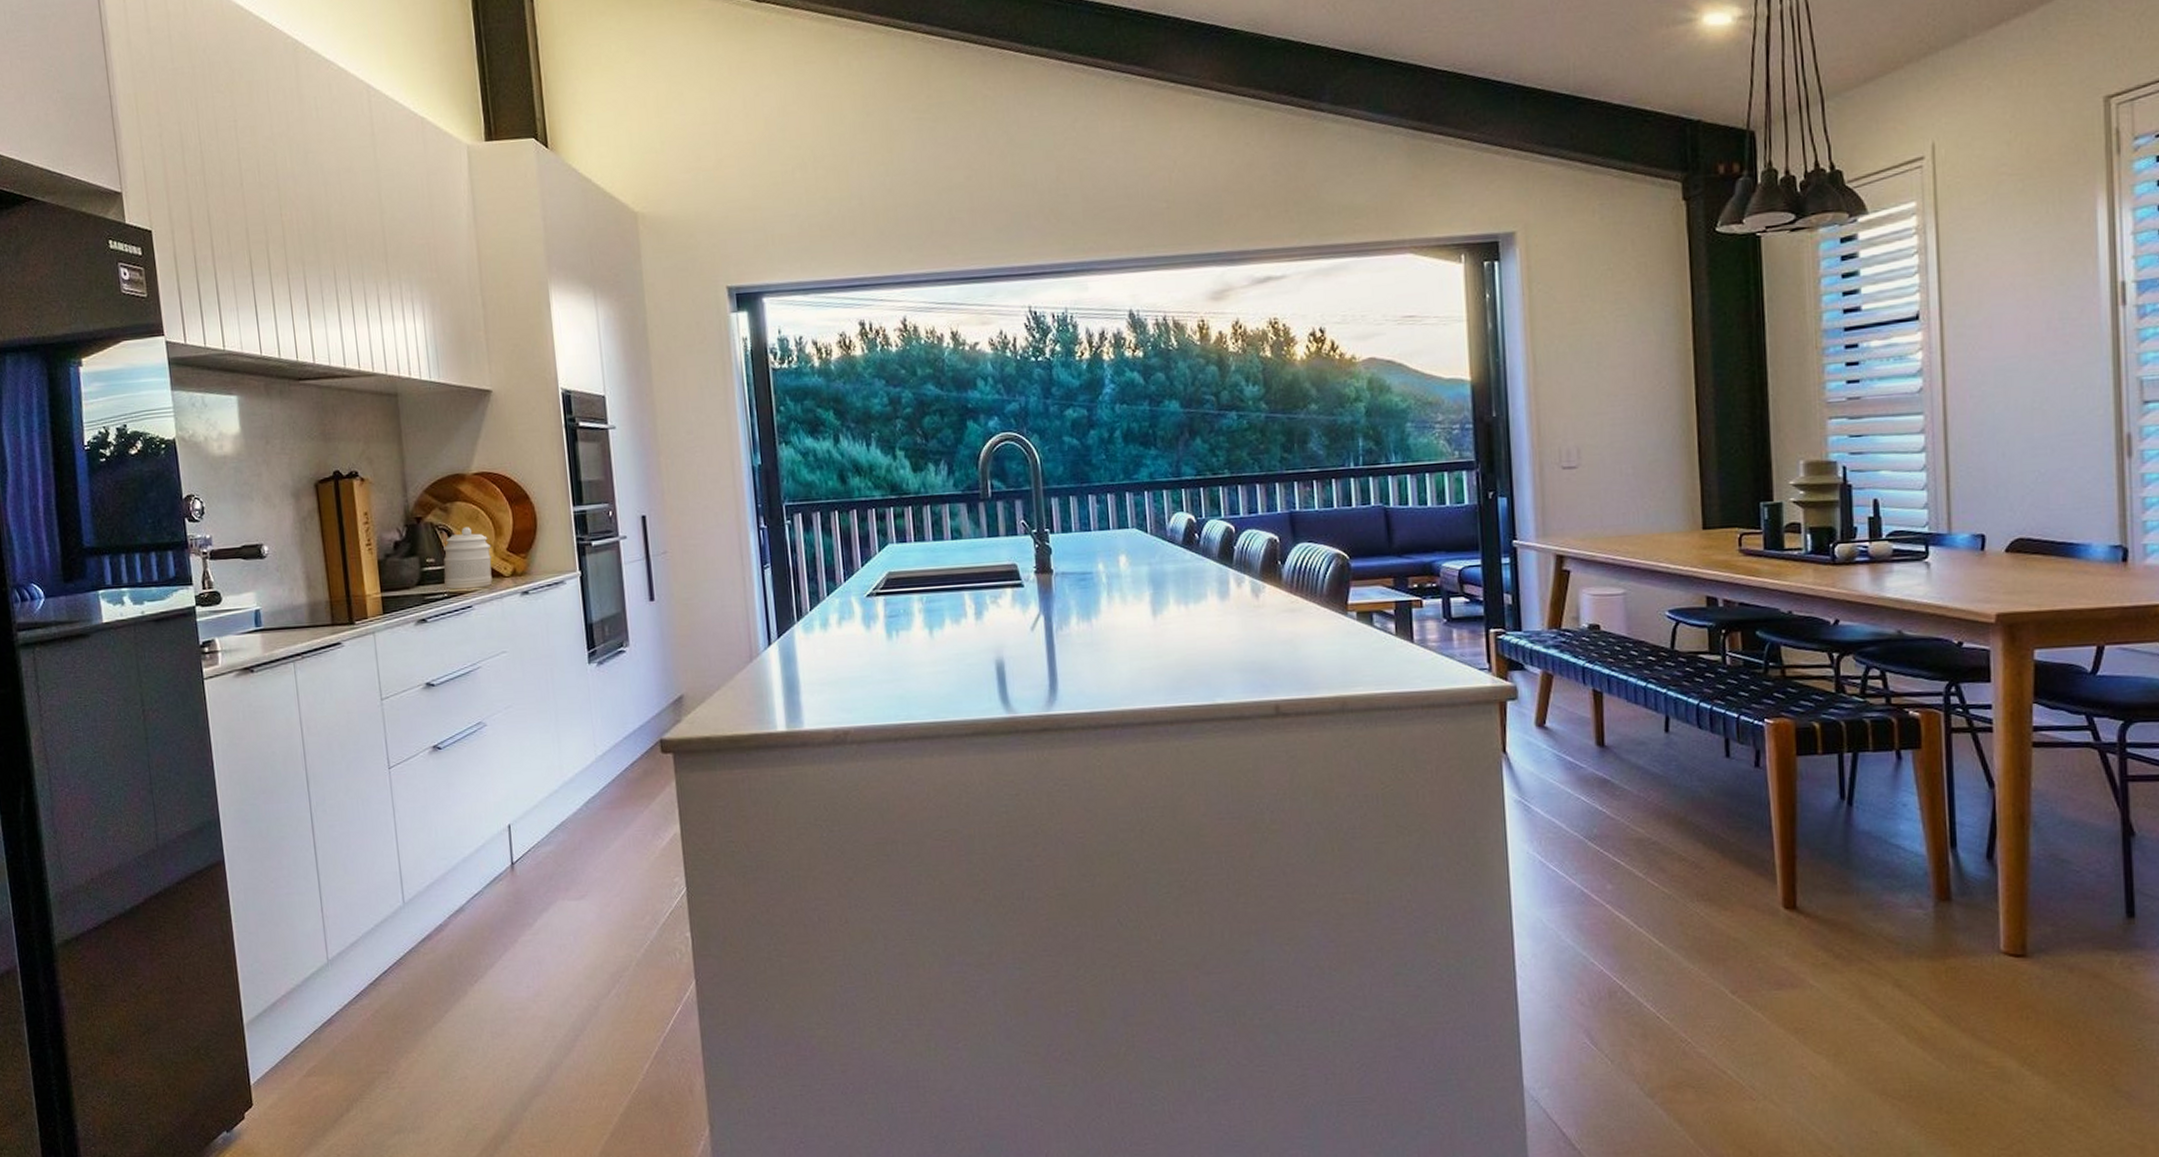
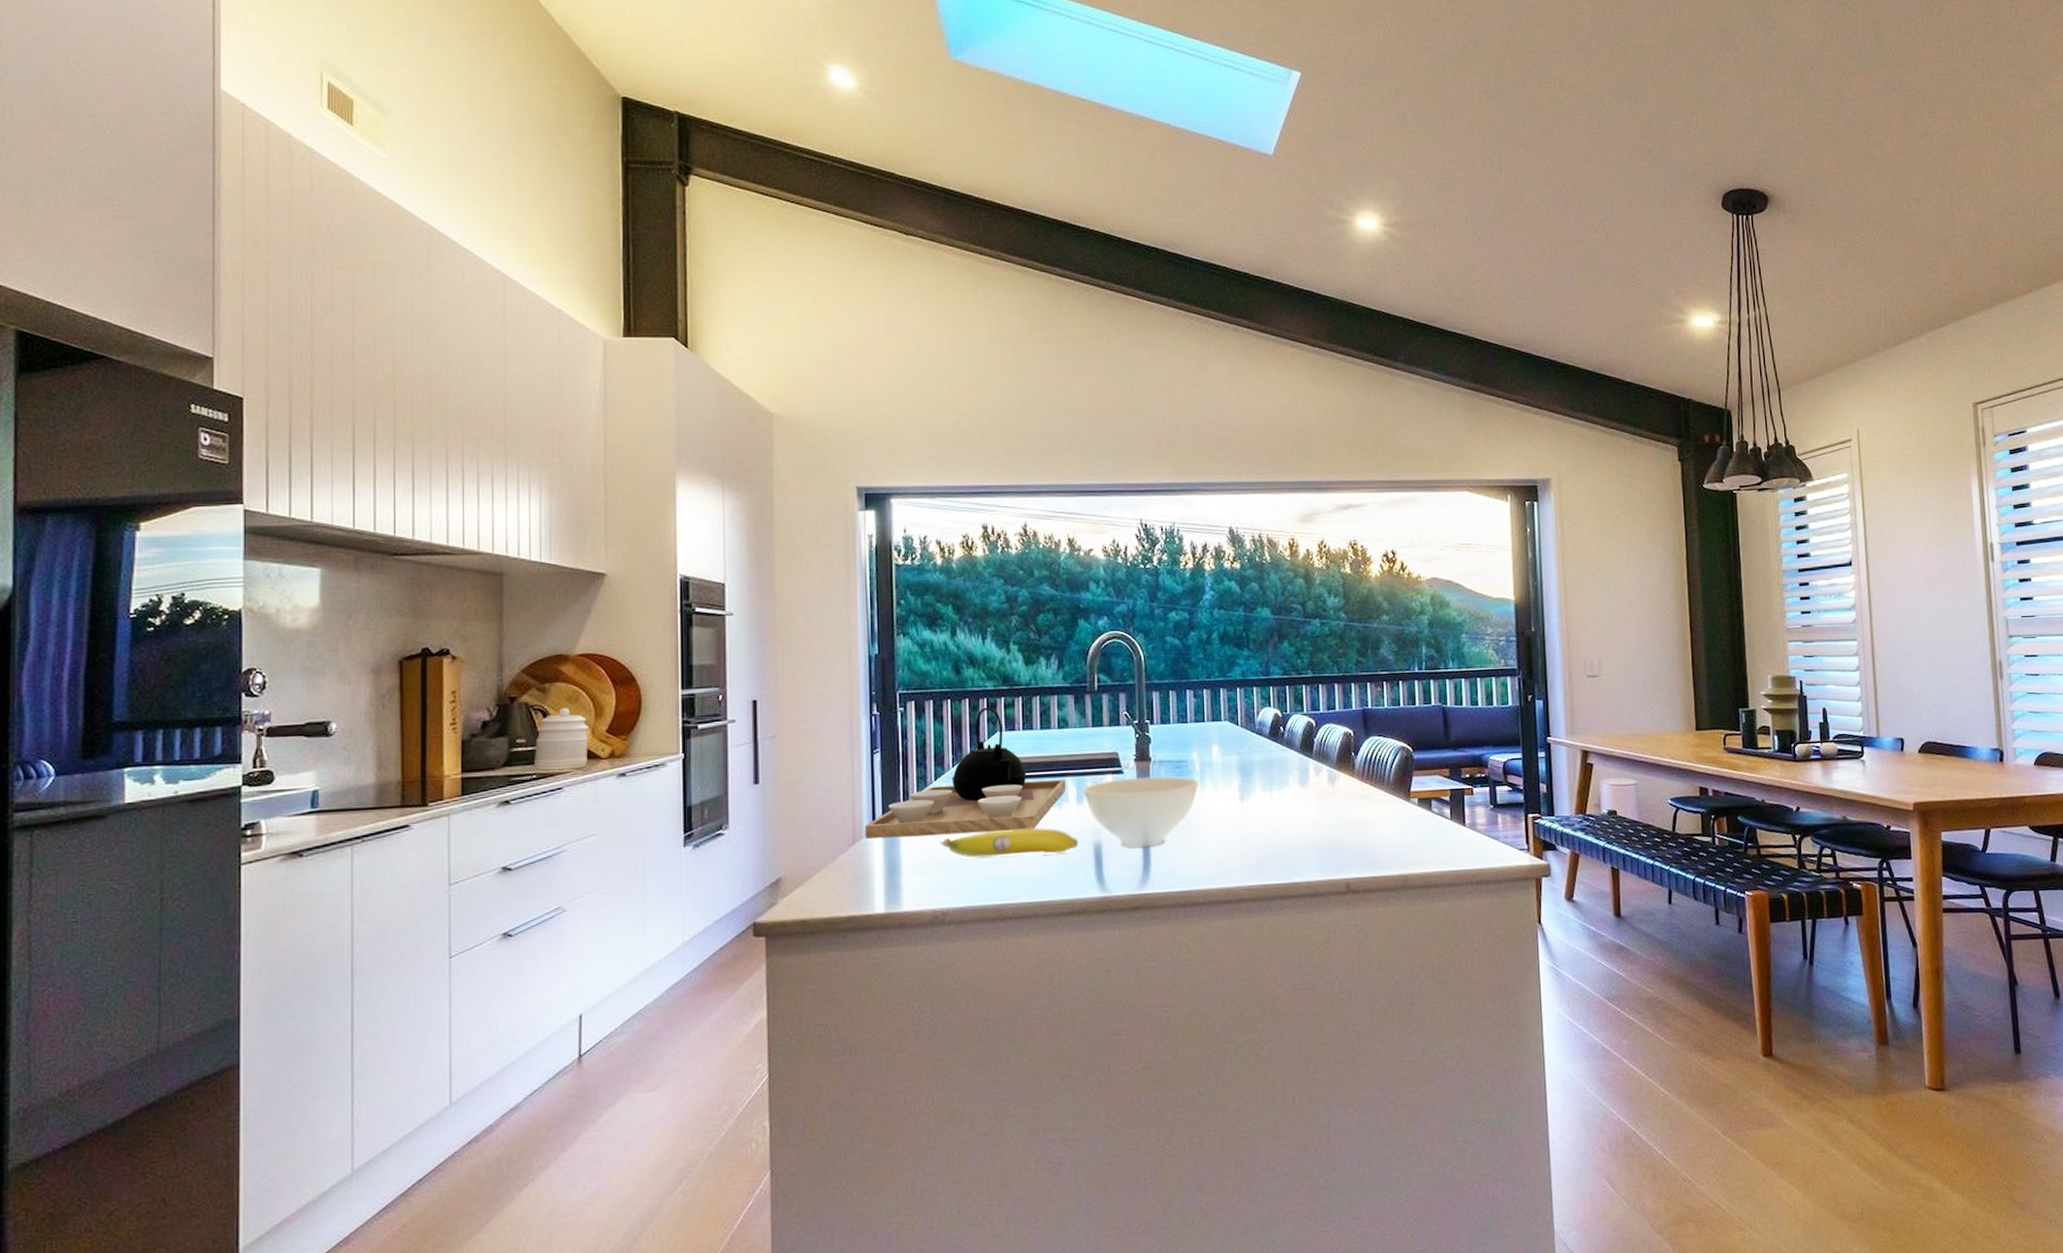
tea set: none [760,518,964,656] -> present [864,707,1067,839]
fruit: none [836,644,980,677] -> present [939,827,1079,858]
bowl: none [981,588,1107,668] -> present [1083,775,1199,850]

